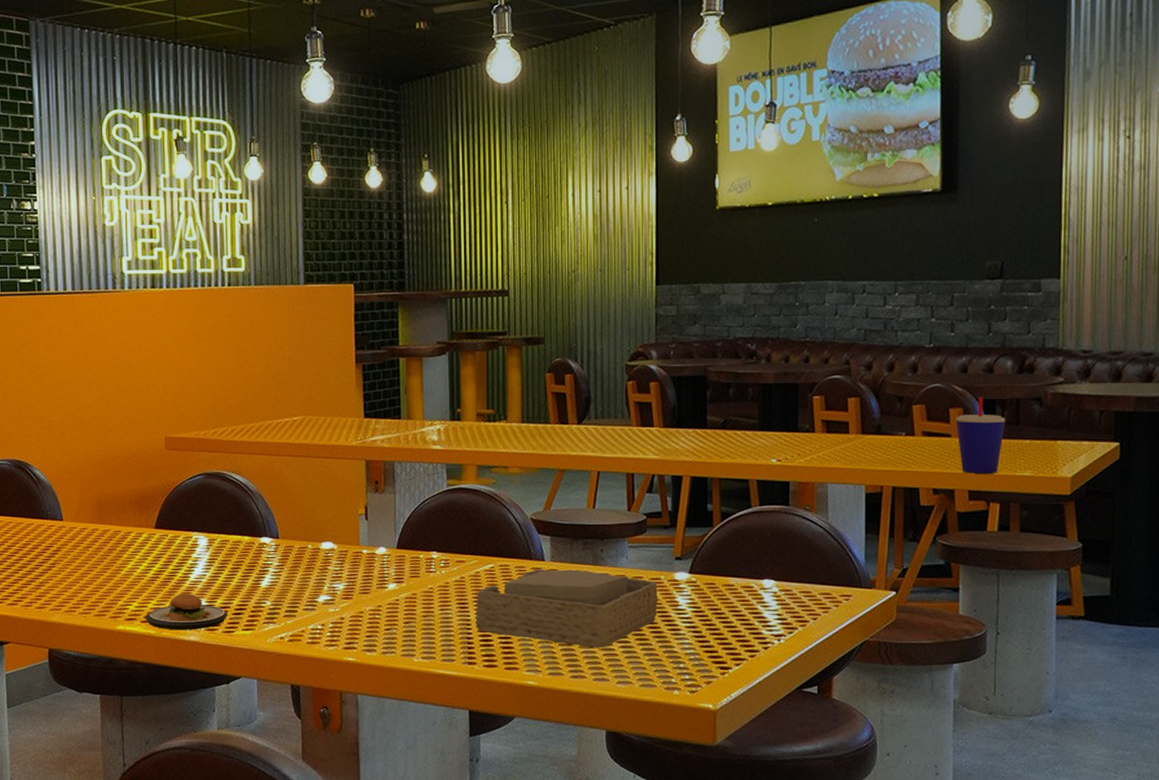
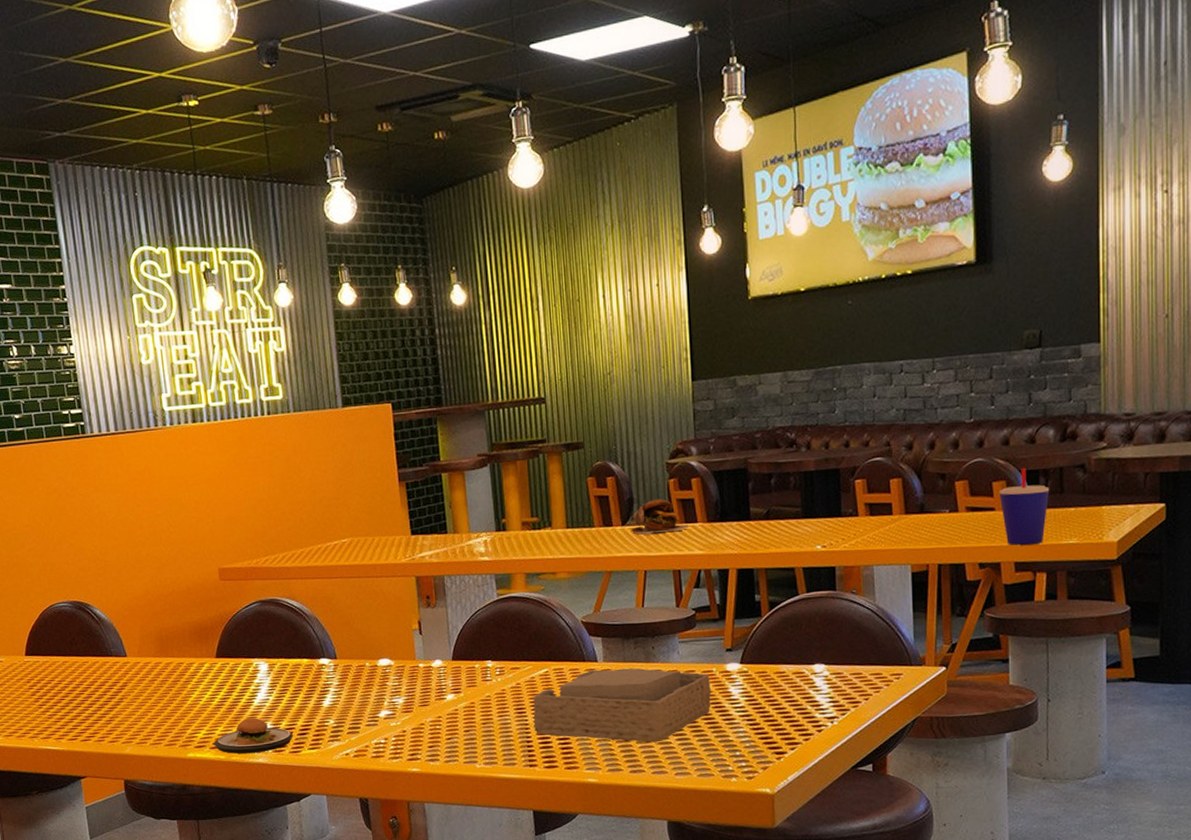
burger: none [586,400,647,436] -> present [631,499,691,535]

